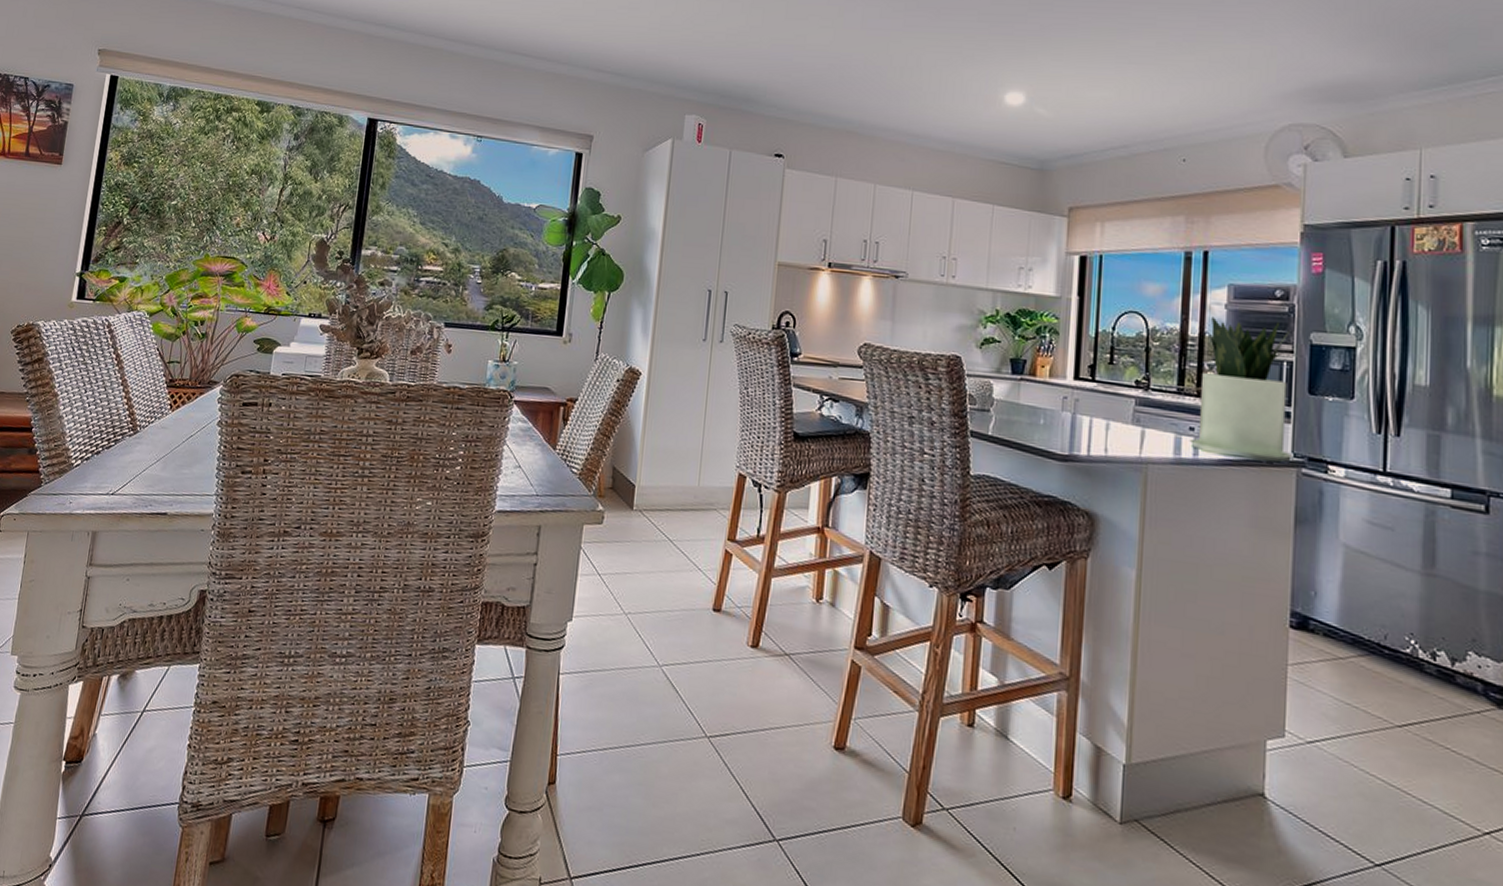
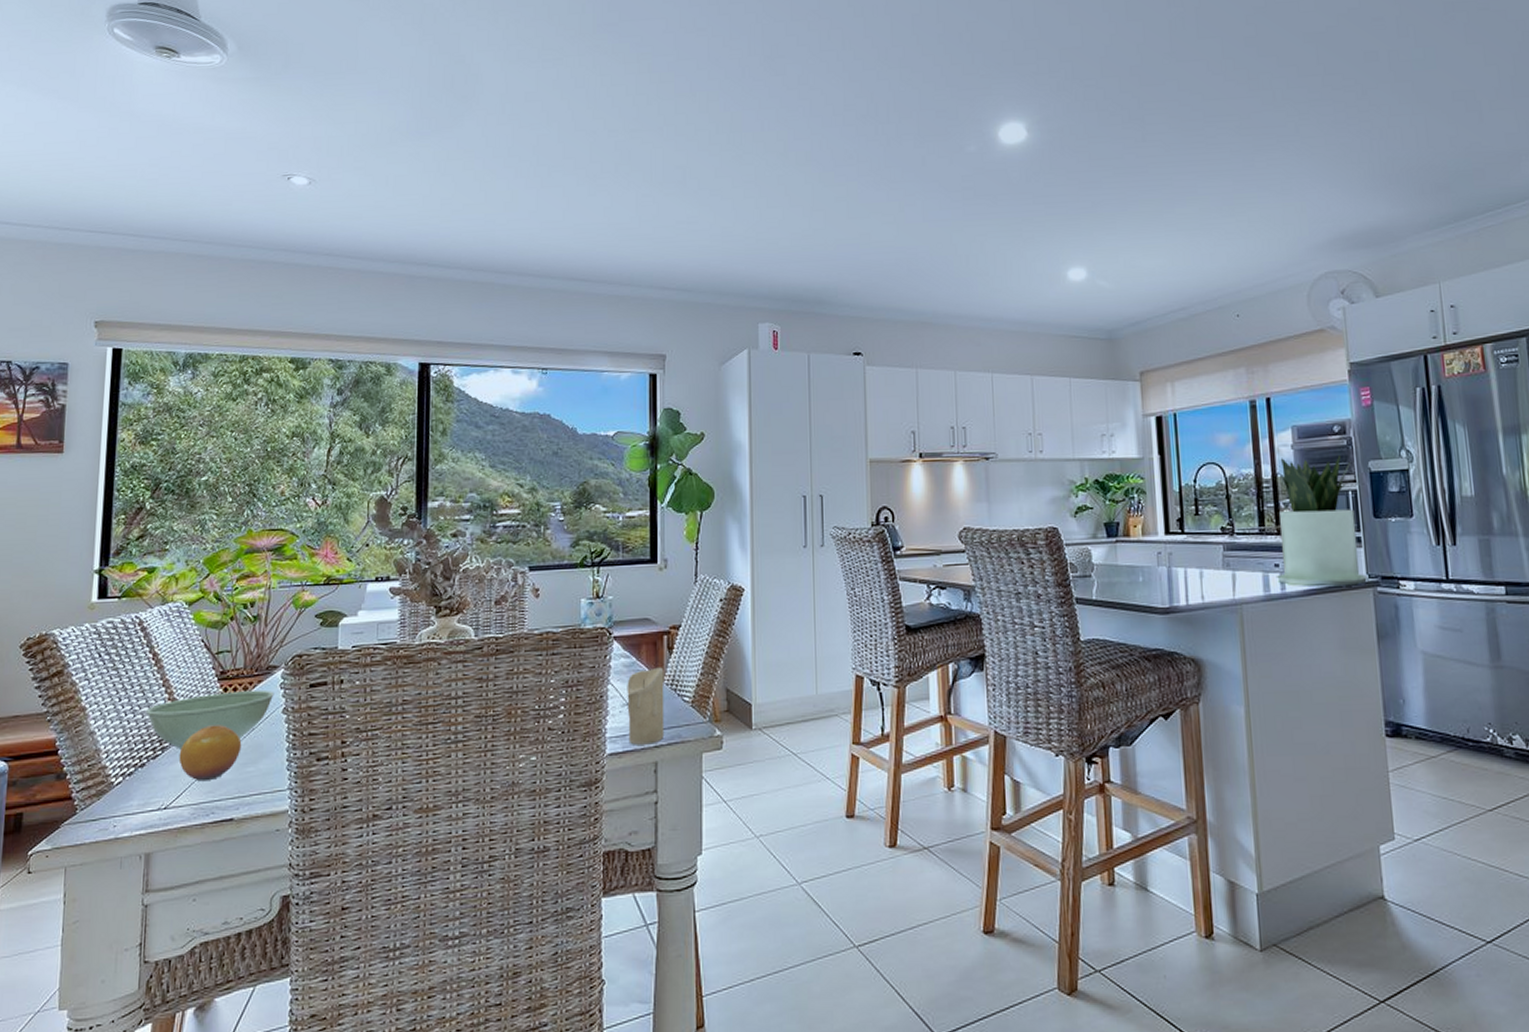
bowl: none [105,398,213,444] -> present [145,690,274,750]
fruit: none [128,426,181,476] -> present [179,725,242,782]
candle: none [516,436,557,509] -> present [627,667,665,745]

